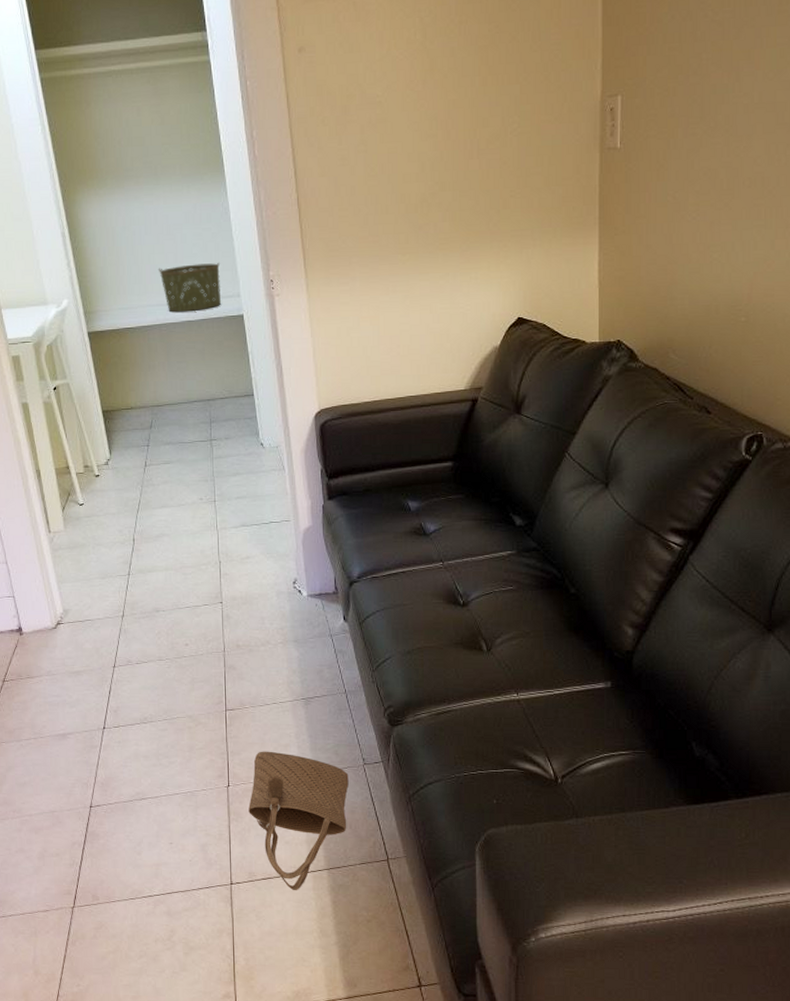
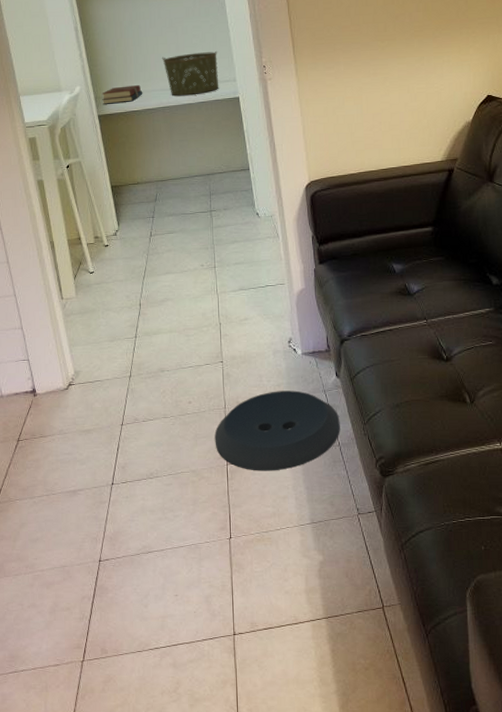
books: none [92,299,137,320] -> present [102,85,143,104]
robot vacuum: none [213,634,347,718] -> present [214,390,340,471]
tote bag: present [248,751,349,891] -> none [250,503,344,640]

